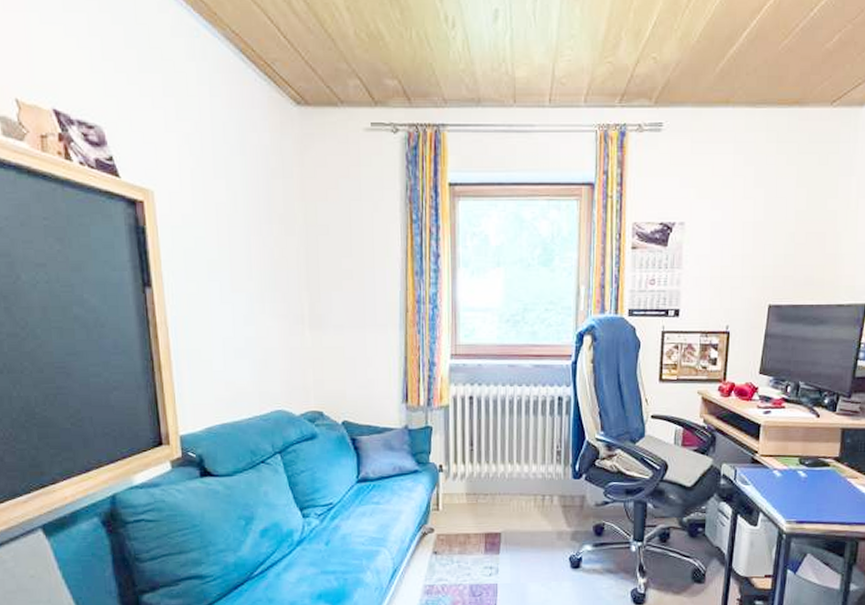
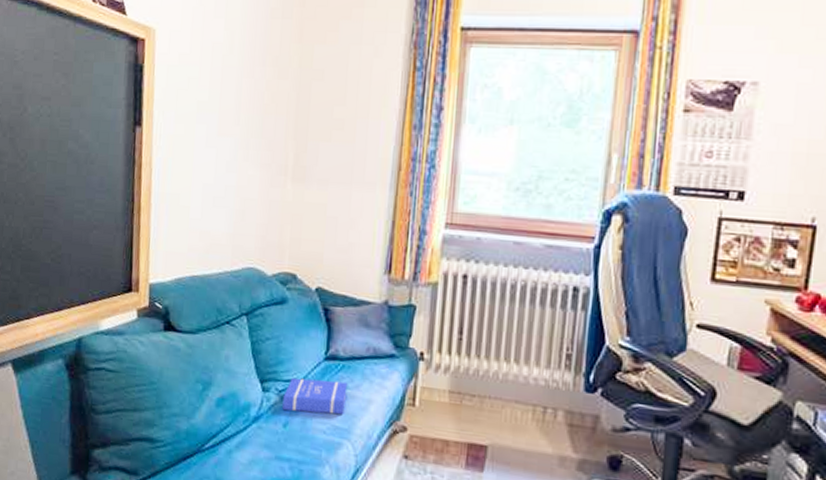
book: none [322,499,380,530] -> present [282,377,348,415]

